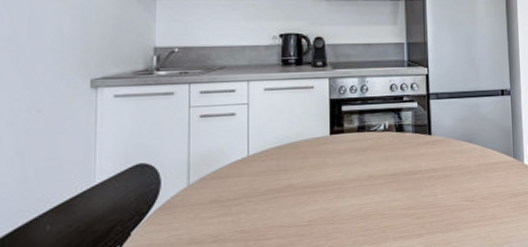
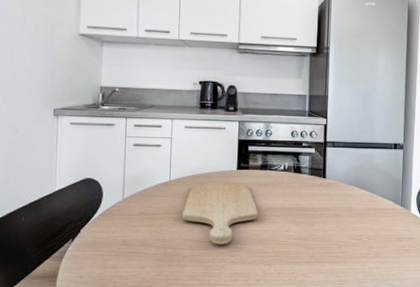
chopping board: none [266,149,358,228] -> present [182,182,259,245]

